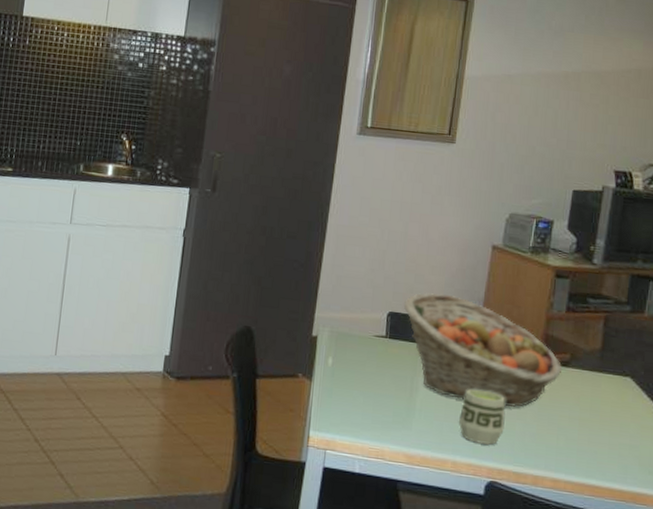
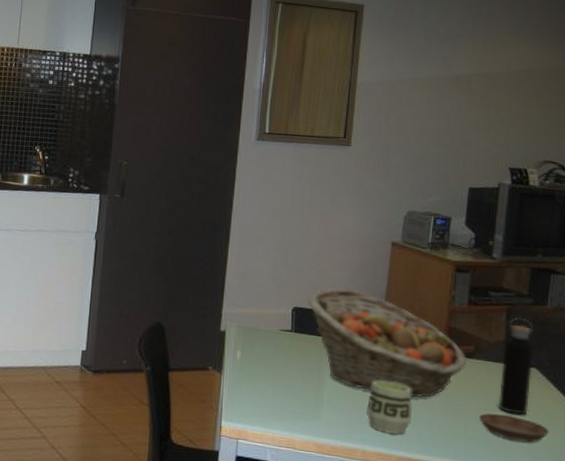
saucer: none [571,423,640,454] -> present [479,413,549,443]
water bottle: none [592,326,629,425] -> present [499,318,534,415]

